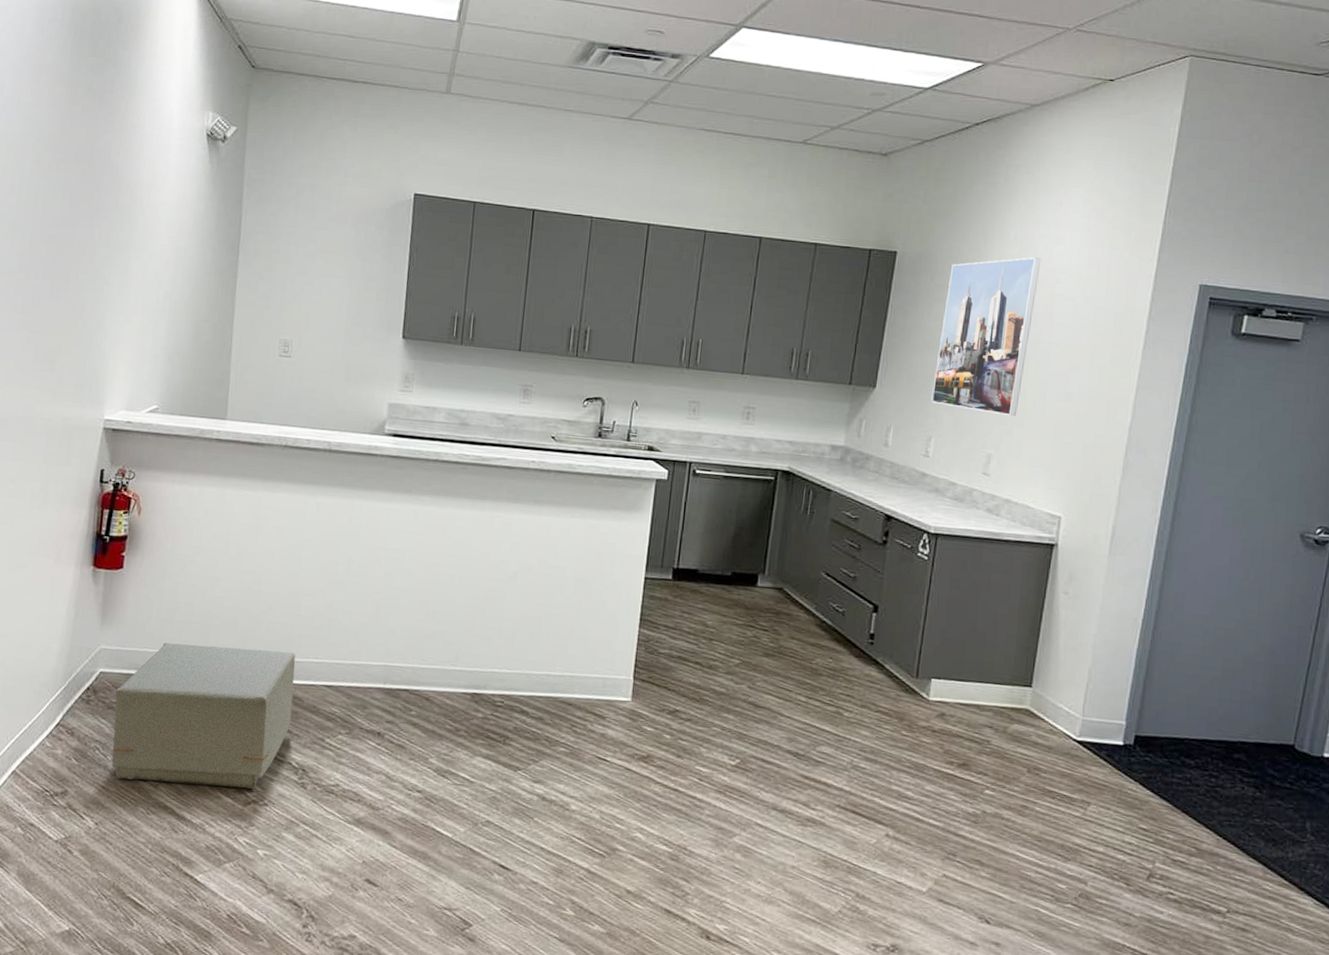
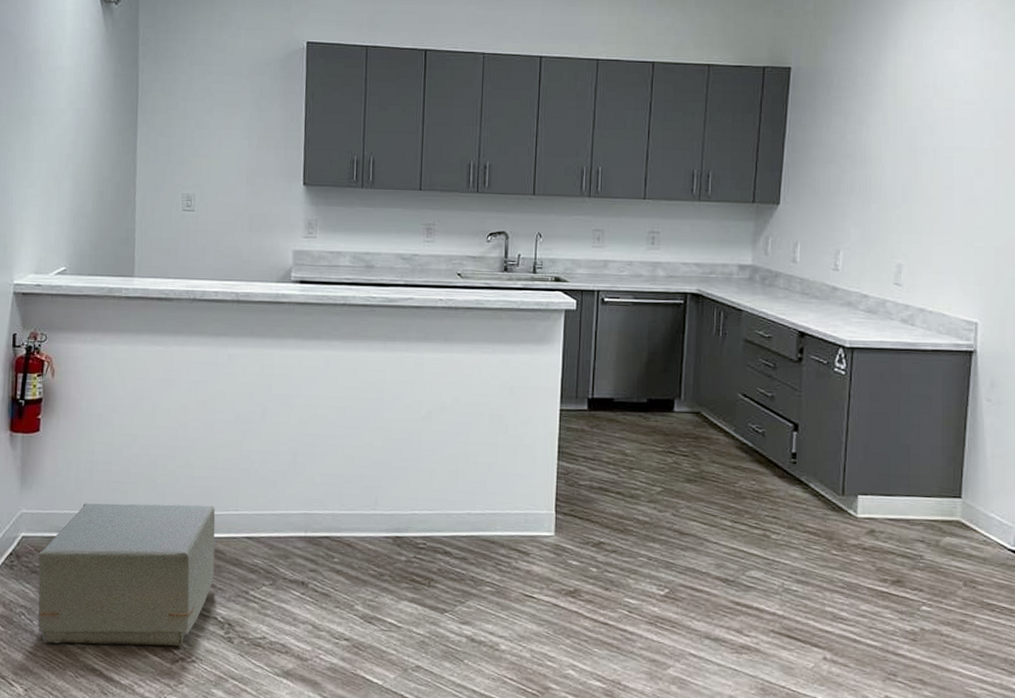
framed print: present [931,257,1041,417] -> none [837,64,937,225]

